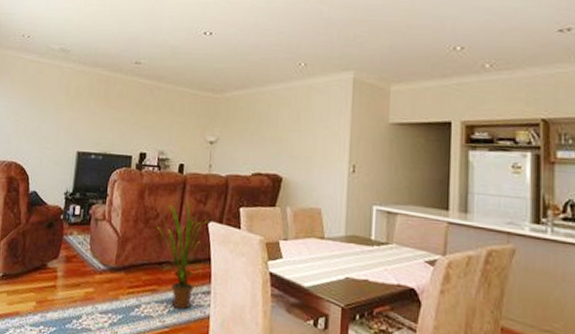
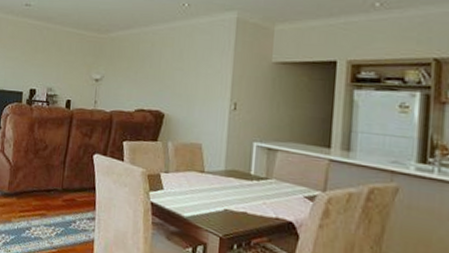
house plant: present [156,200,209,310] -> none [45,133,94,233]

